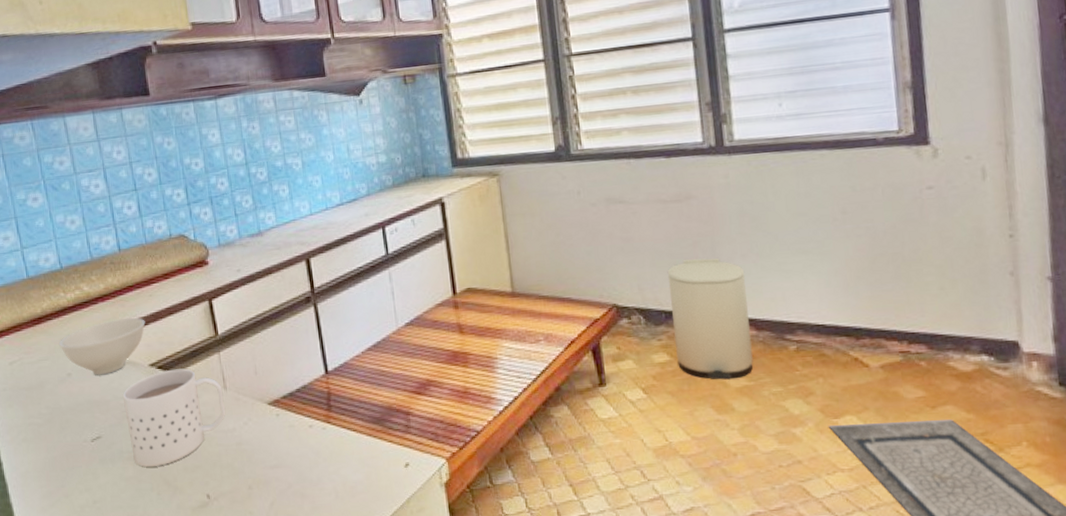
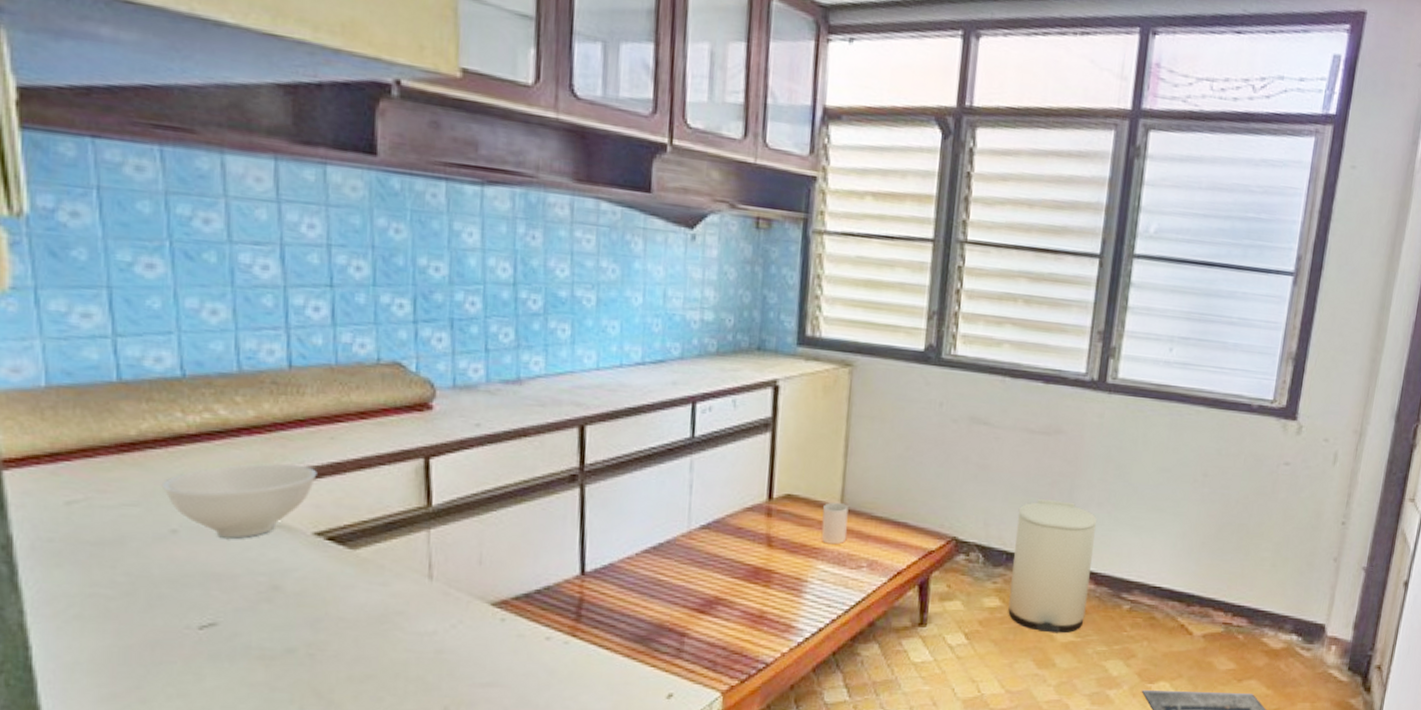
mug: present [123,368,226,467] -> none [263,543,427,671]
cup: none [498,289,523,325] -> present [821,503,849,545]

